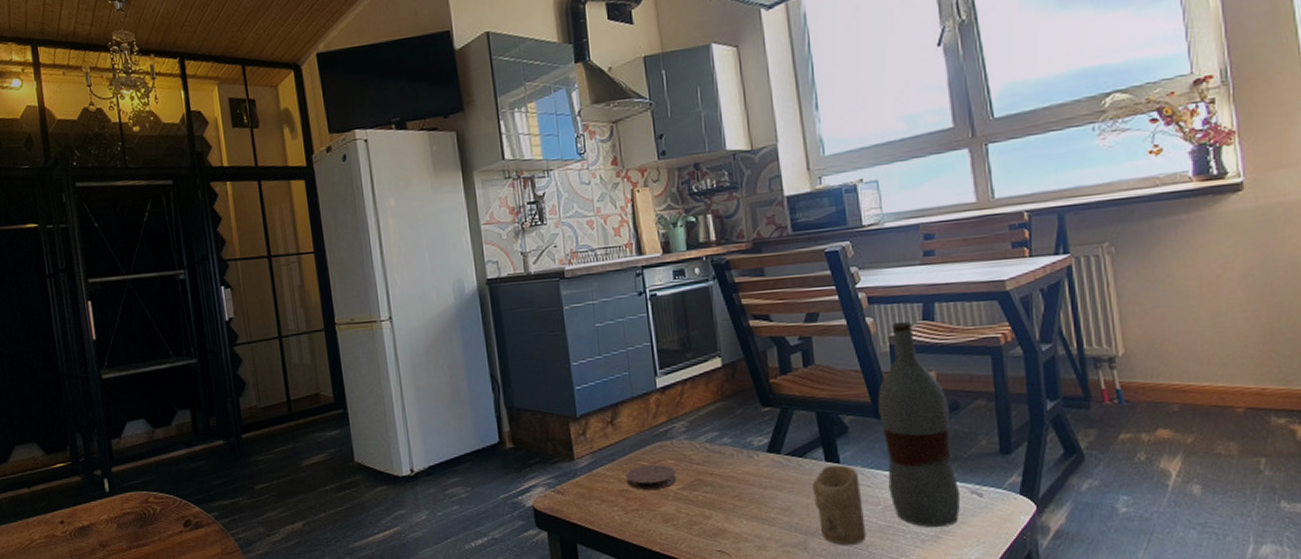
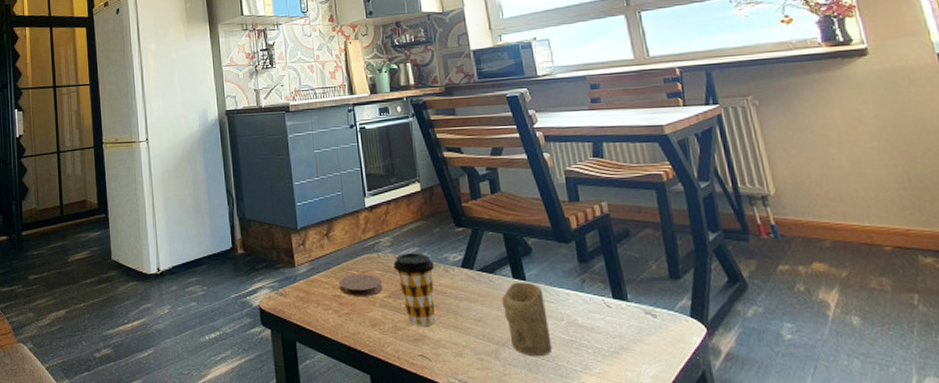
coffee cup: none [689,438,738,519] -> present [393,253,436,326]
bottle: present [877,322,961,528] -> none [557,158,637,345]

